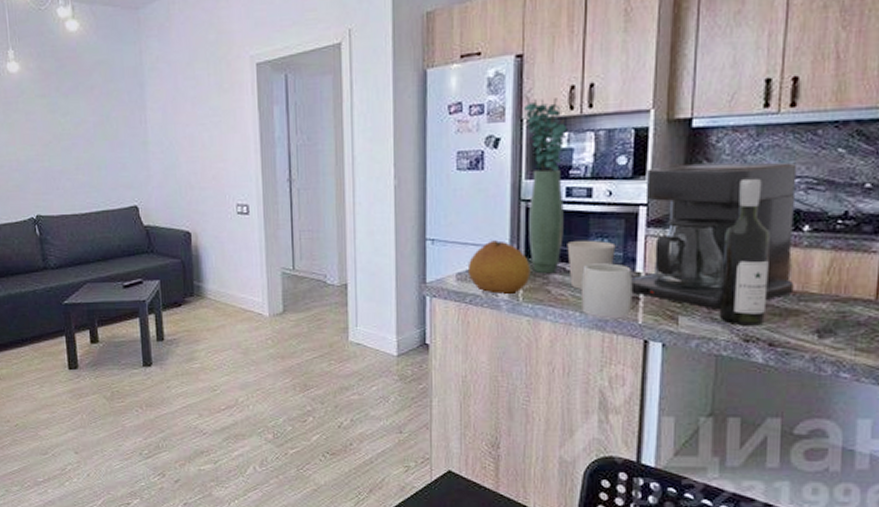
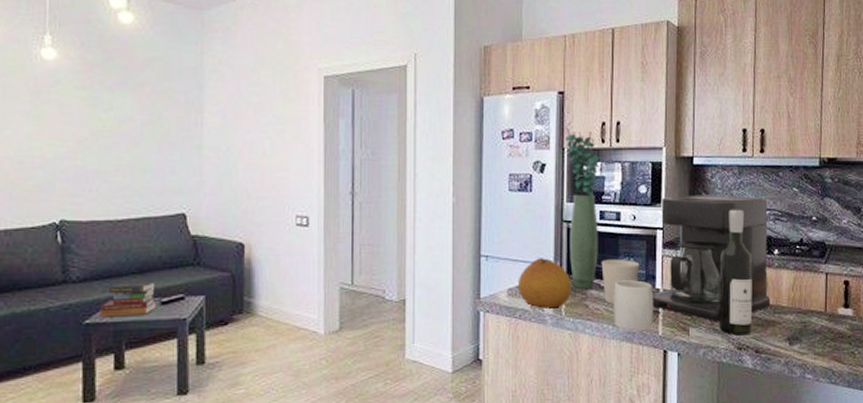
books: none [74,268,120,299] -> present [99,282,157,317]

